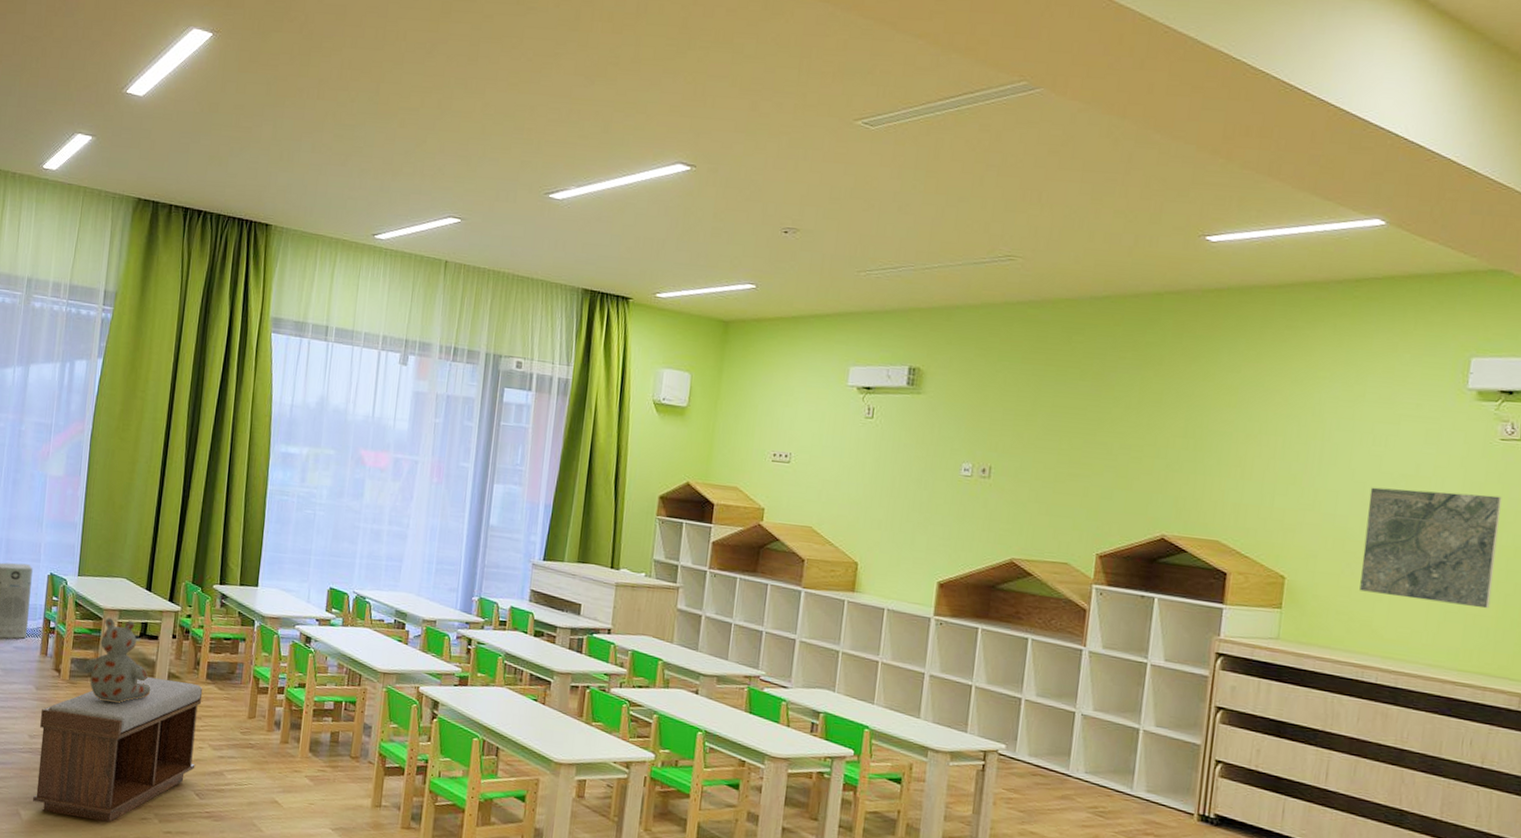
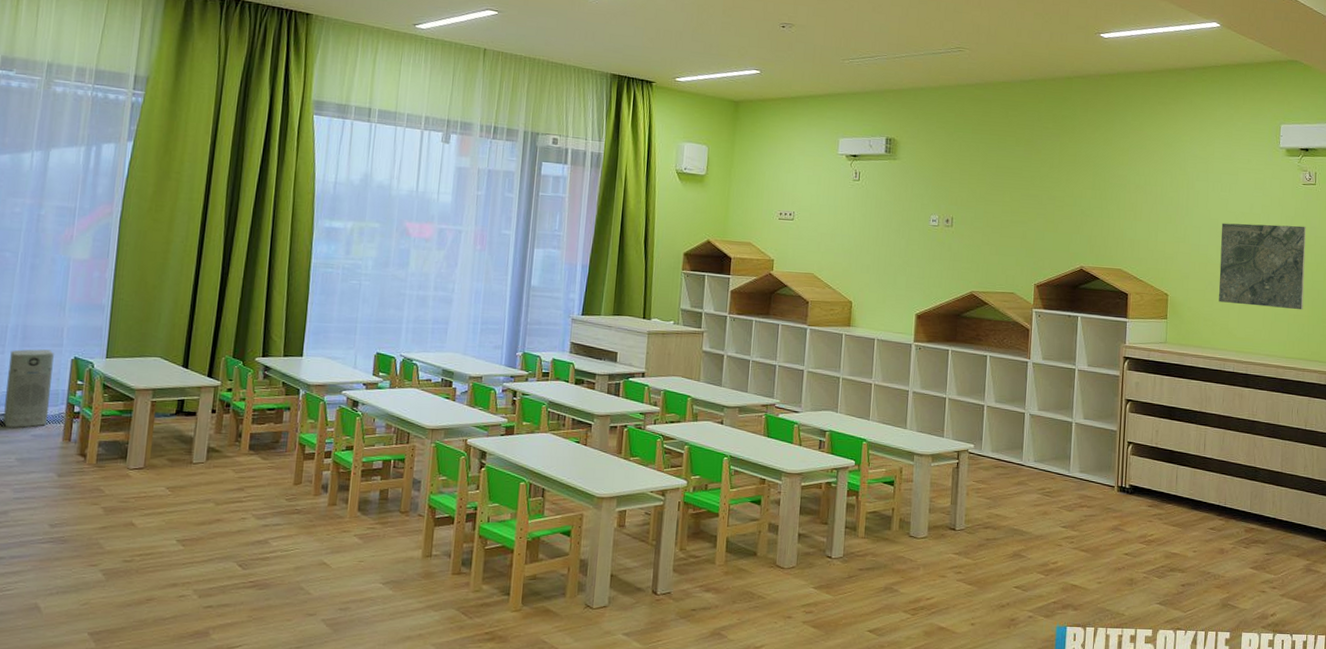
bench: present [33,676,203,823] -> none [54,453,246,605]
stuffed bear: present [82,617,151,704] -> none [111,397,189,483]

